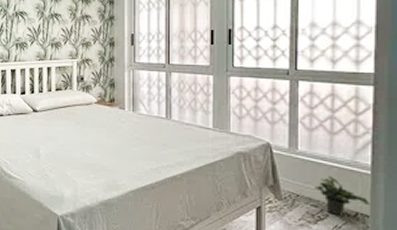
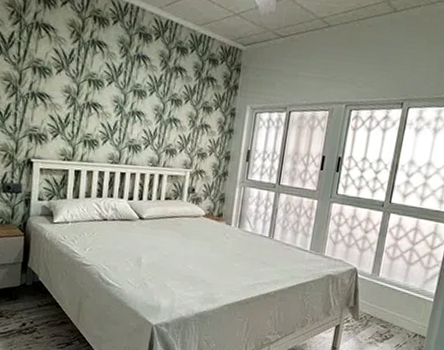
potted plant: present [314,176,371,216] -> none [386,301,429,337]

